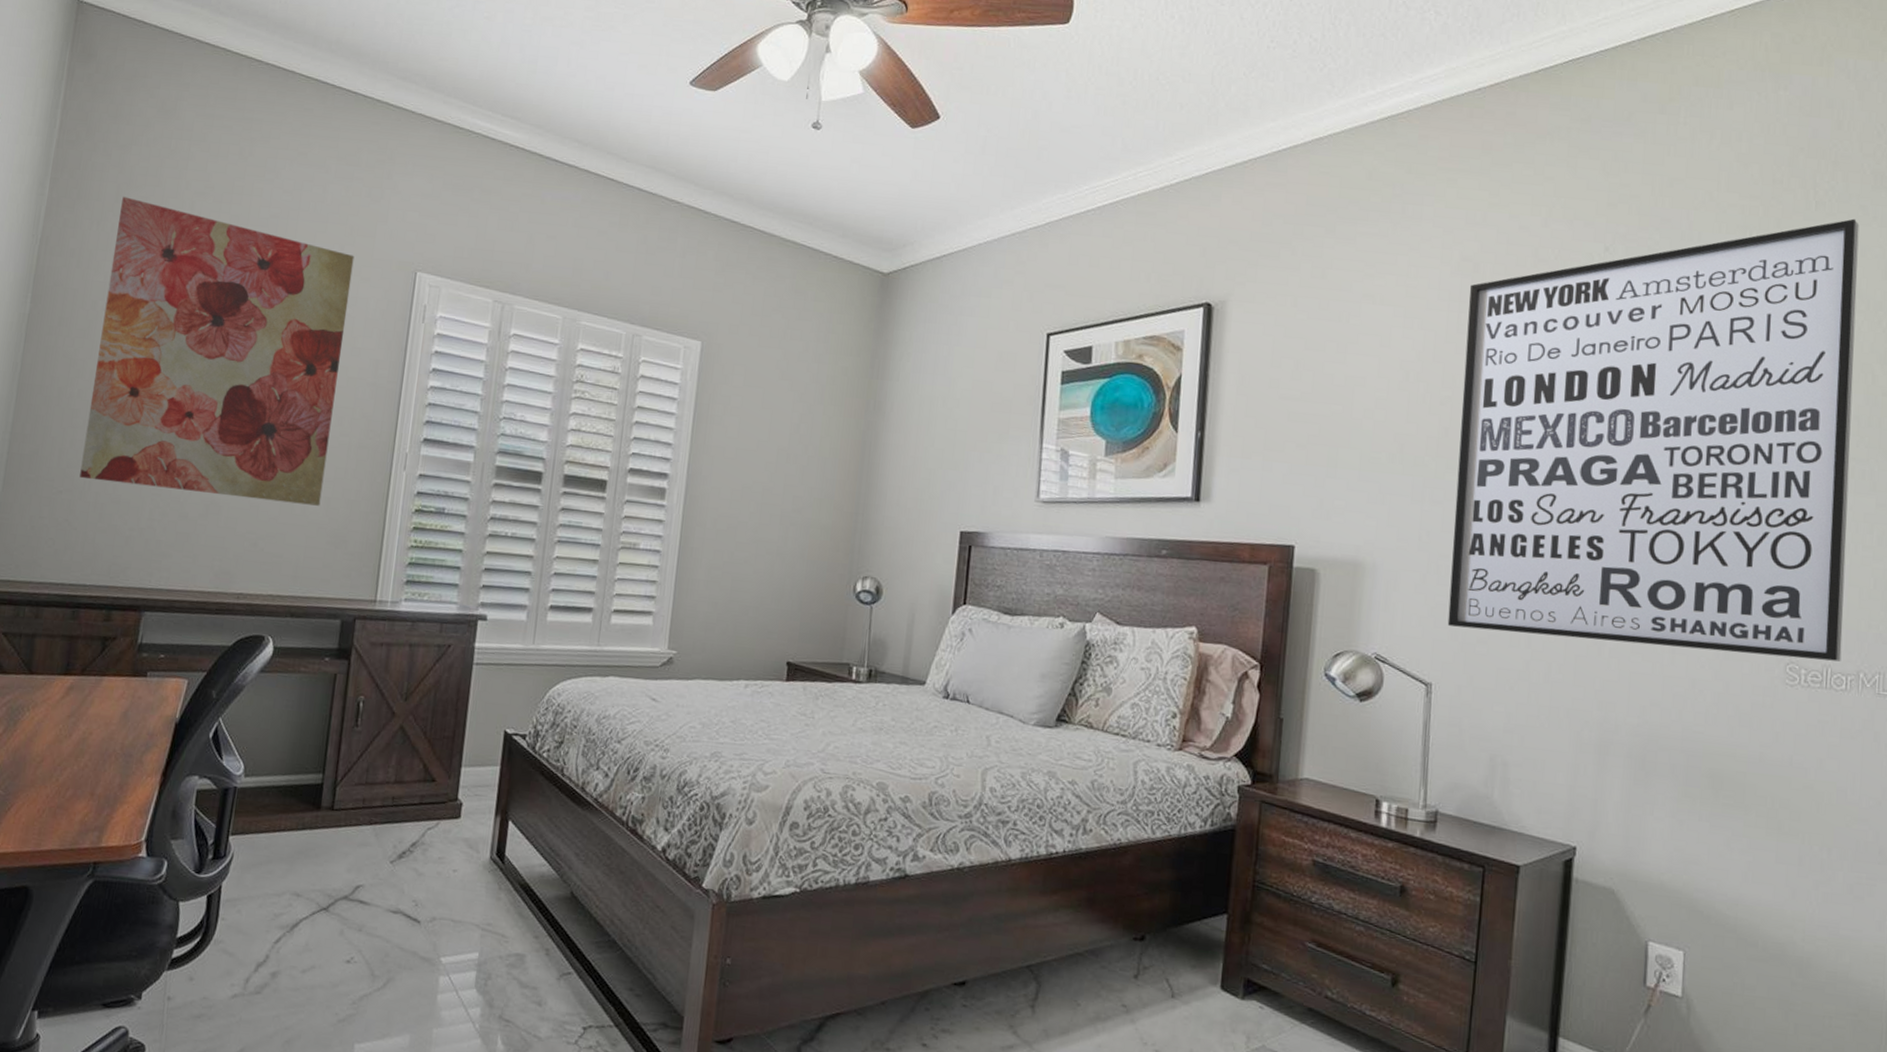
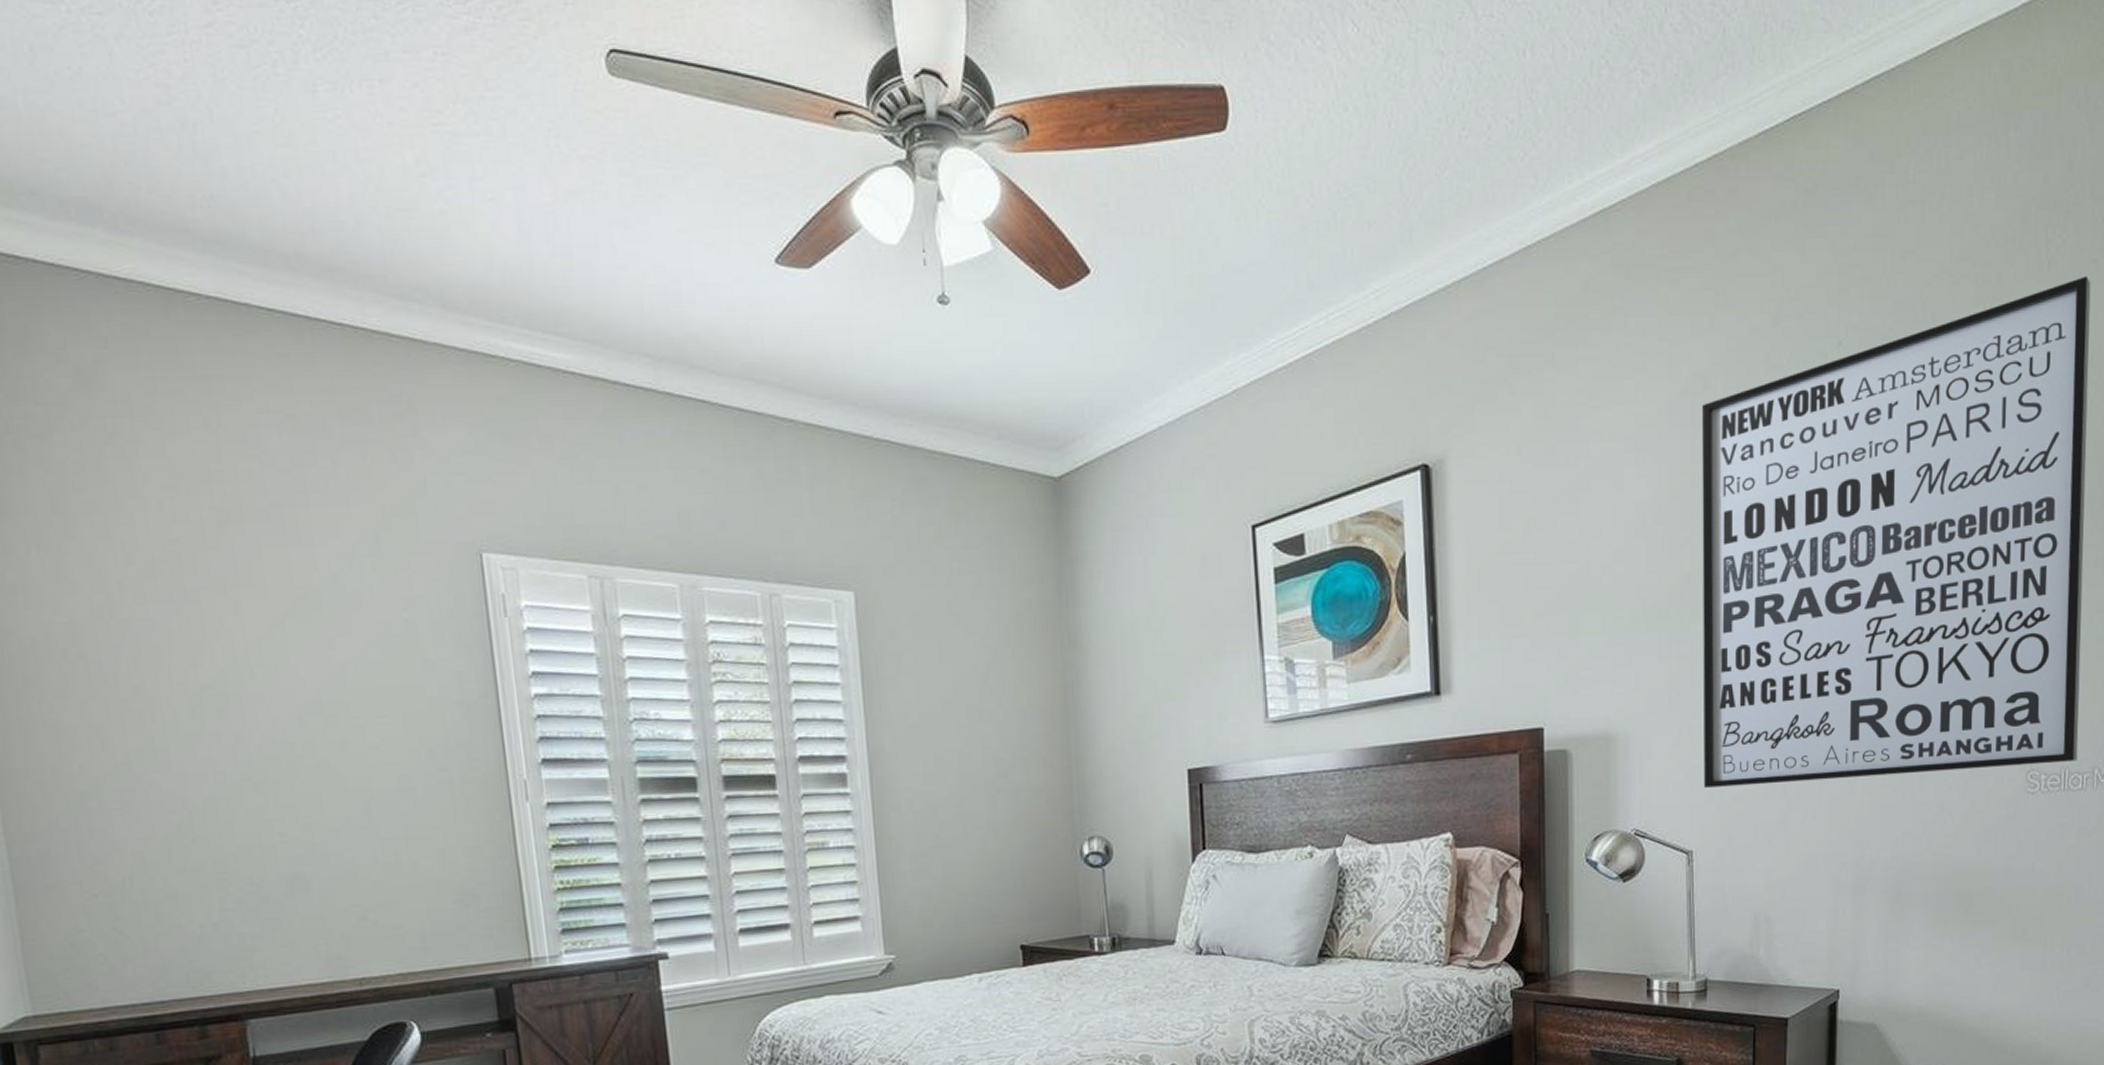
wall art: present [79,196,355,506] -> none [60,504,433,875]

